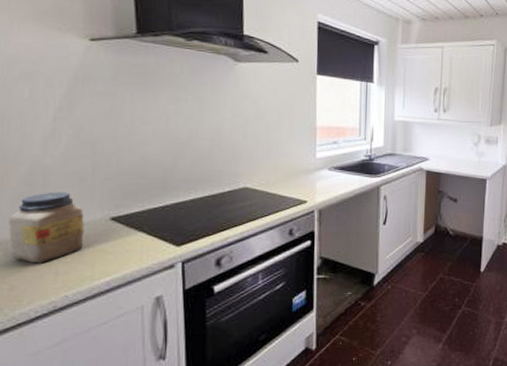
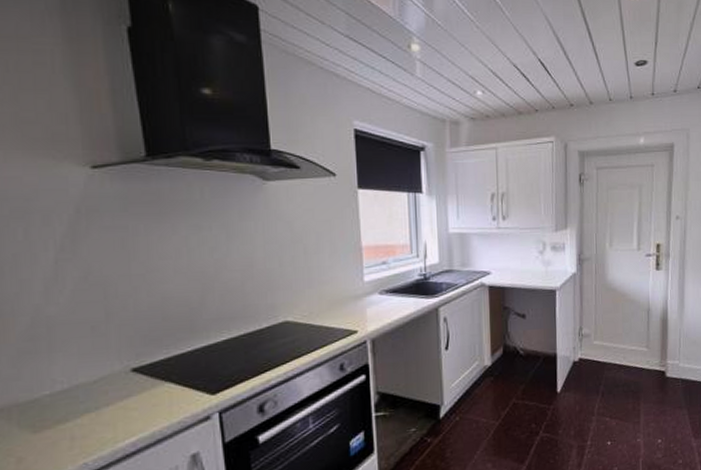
jar: present [9,192,84,264] -> none [10,344,102,430]

